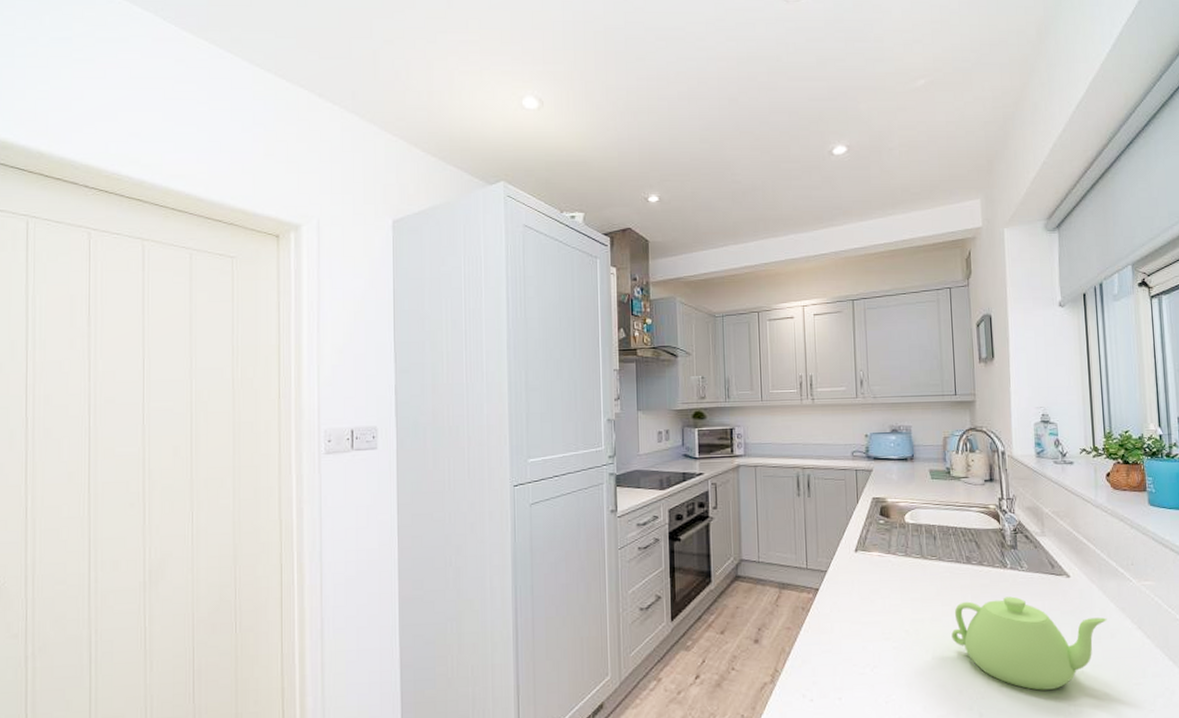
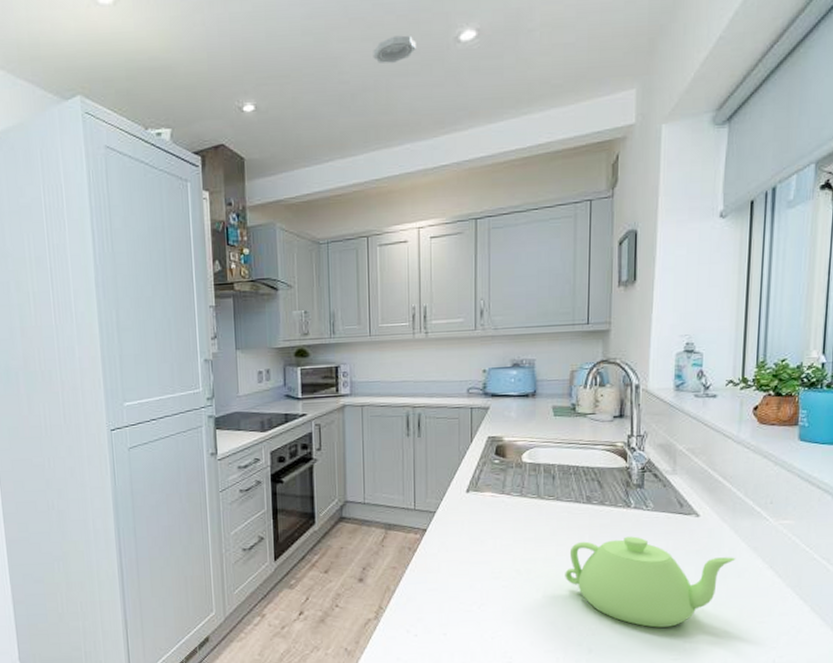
smoke detector: none [760,147,797,170] -> present [373,35,416,64]

